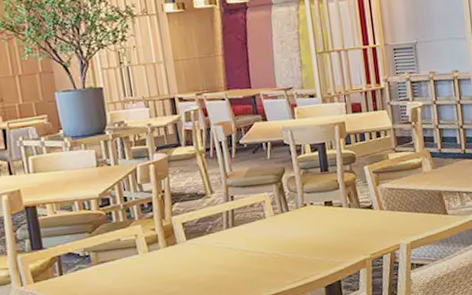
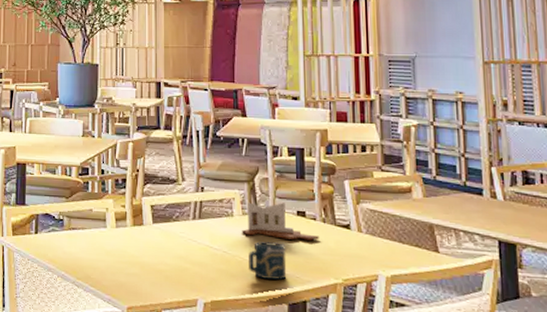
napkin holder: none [275,196,347,234] -> present [242,202,319,241]
cup: none [284,234,321,270] -> present [248,241,287,281]

